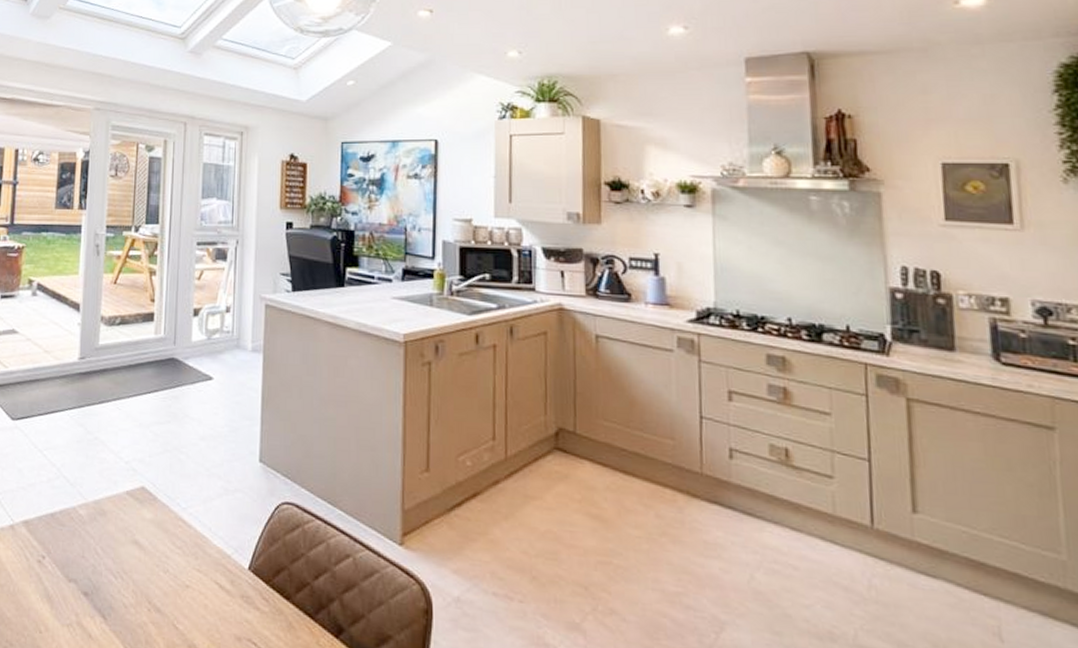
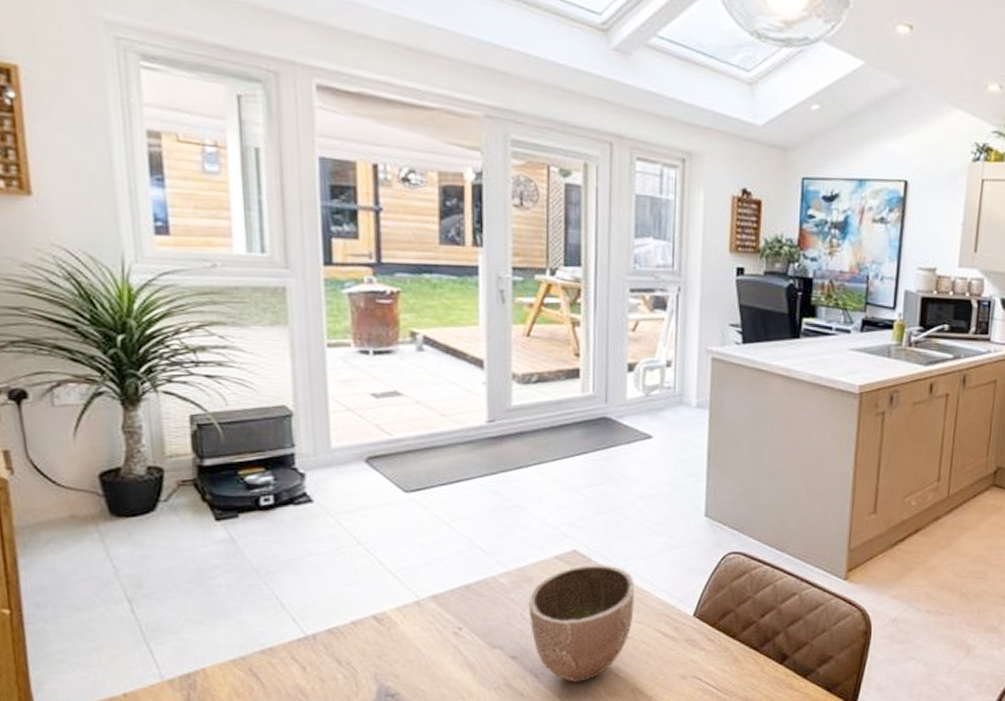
decorative bowl: none [101,503,194,631] -> present [528,565,634,684]

